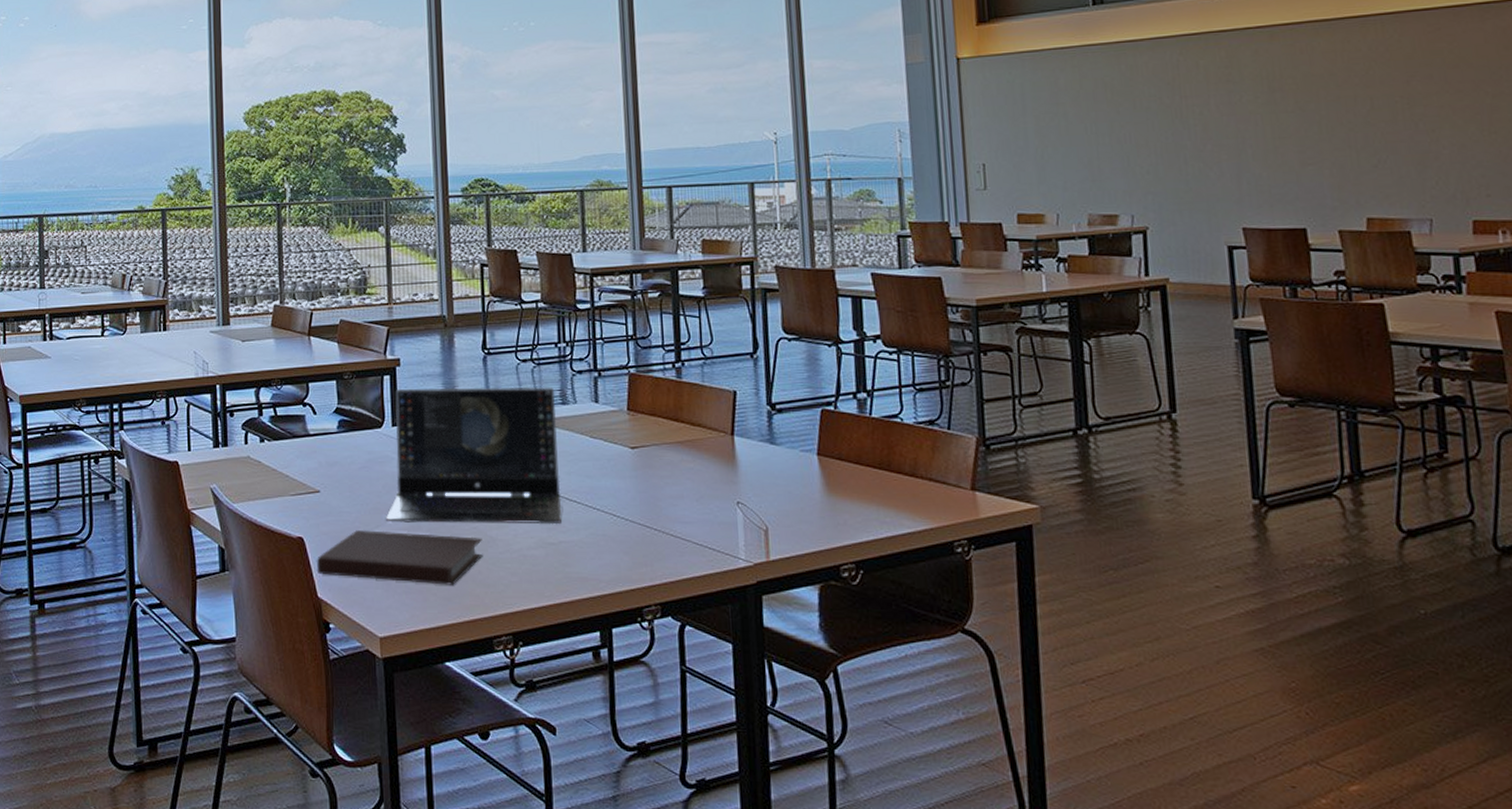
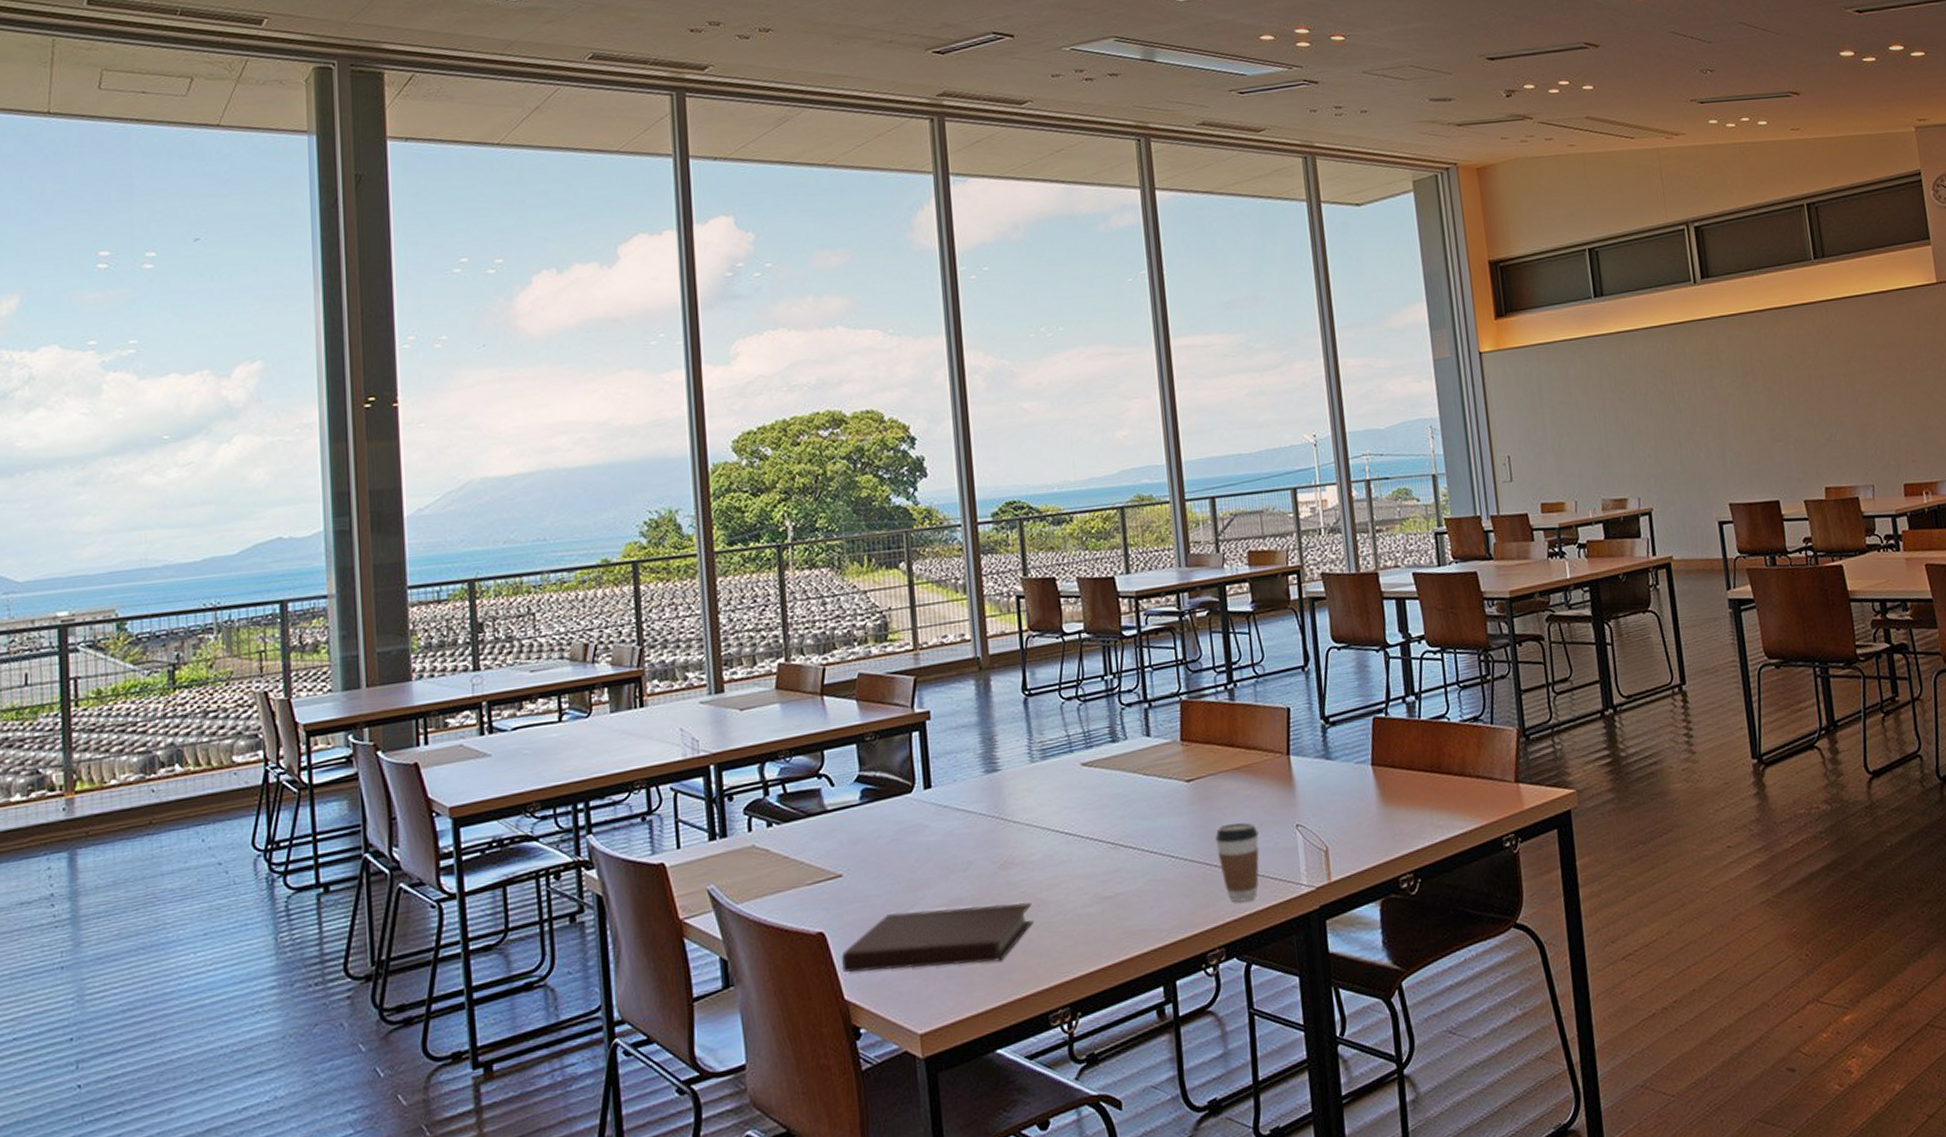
laptop computer: present [386,386,561,525] -> none [921,724,1117,900]
coffee cup: none [656,492,699,566] -> present [1215,822,1259,903]

